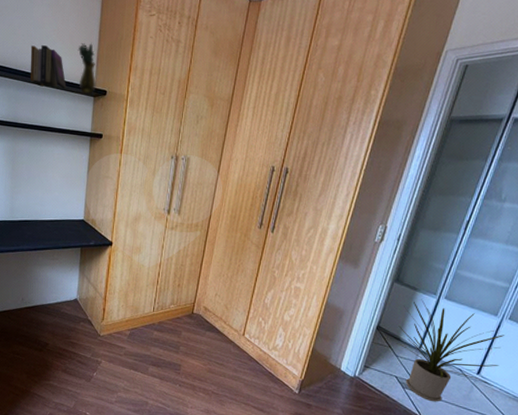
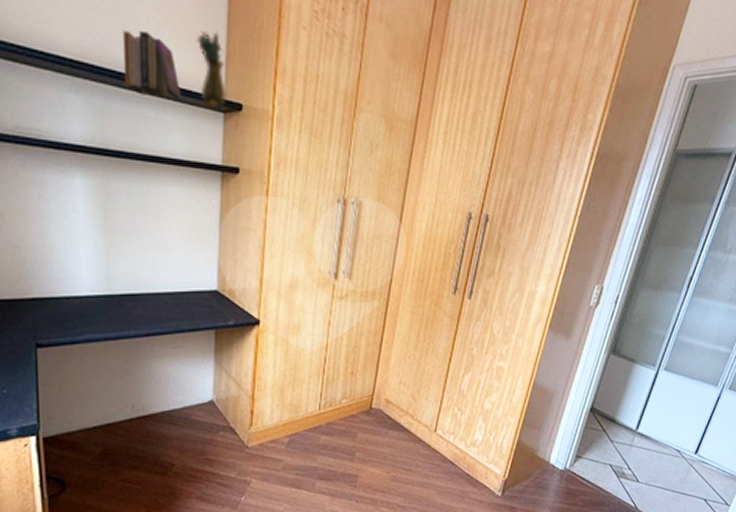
house plant: present [396,299,505,402] -> none [612,372,725,490]

